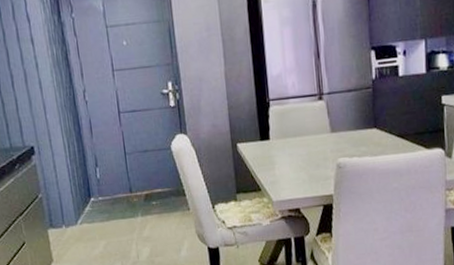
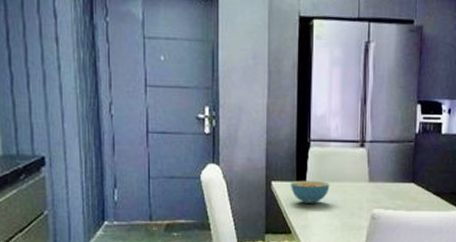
cereal bowl: none [255,137,293,161] -> present [291,180,330,204]

